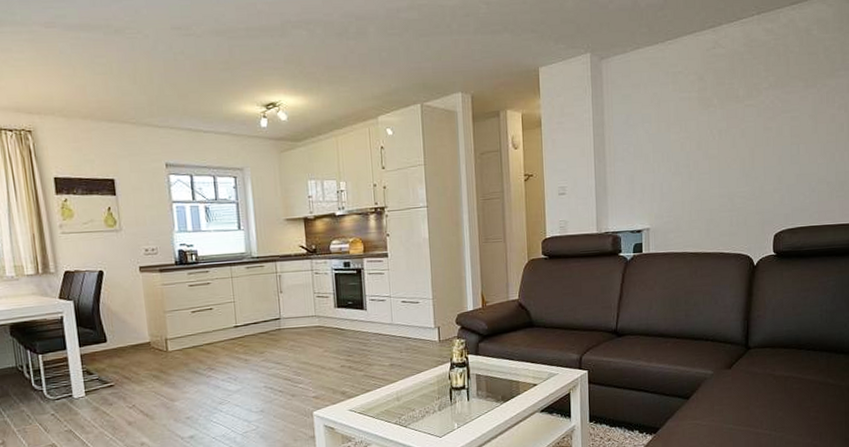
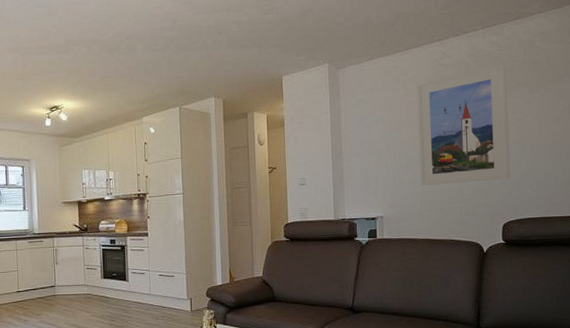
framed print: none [686,55,783,194] -> present [416,64,511,187]

